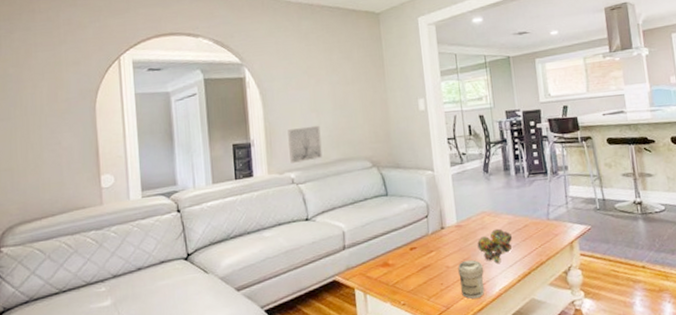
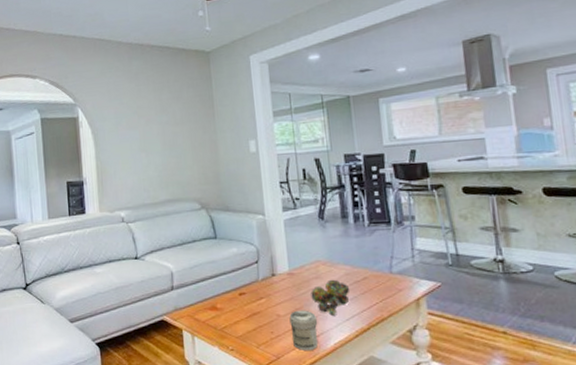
wall art: present [287,125,323,163] -> none [118,165,152,202]

